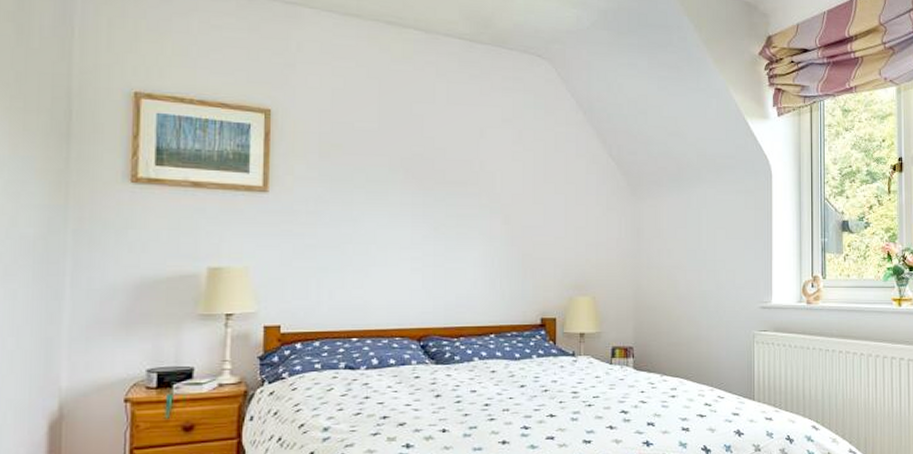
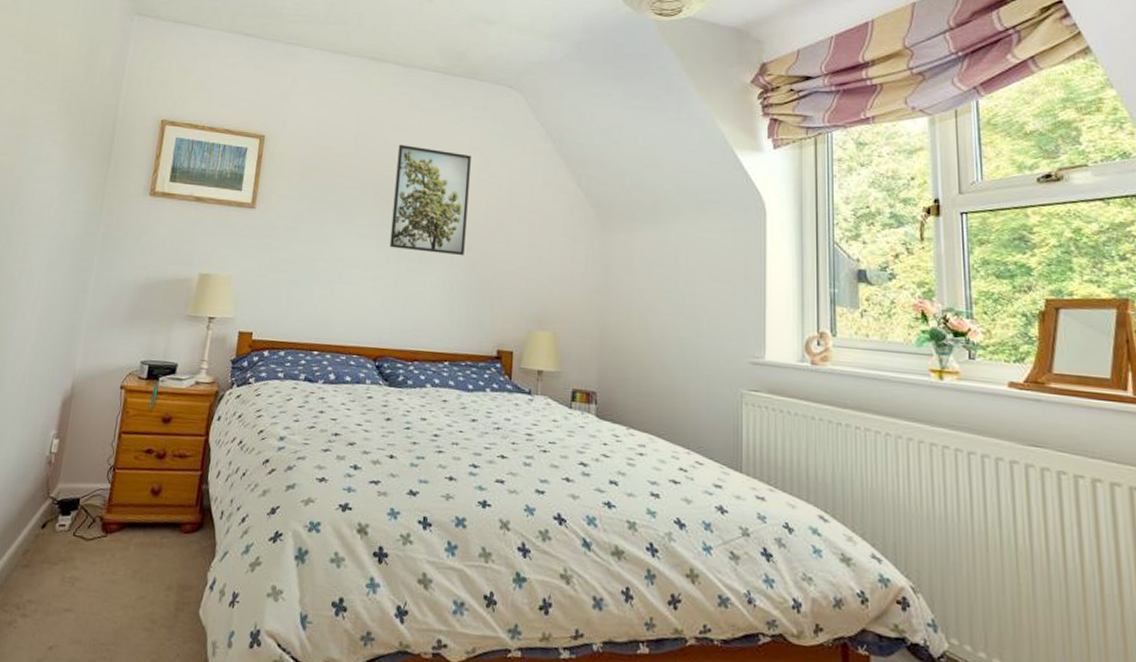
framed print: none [425,117,504,230] -> present [389,144,471,256]

